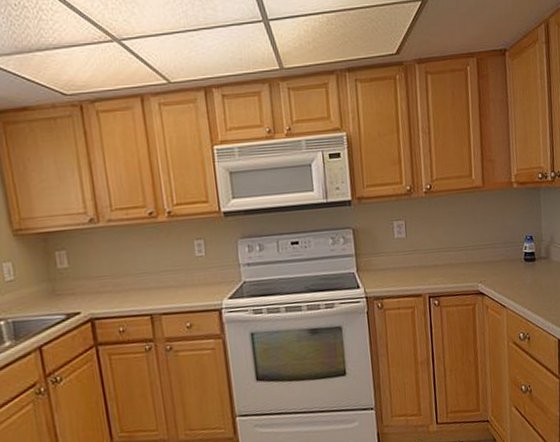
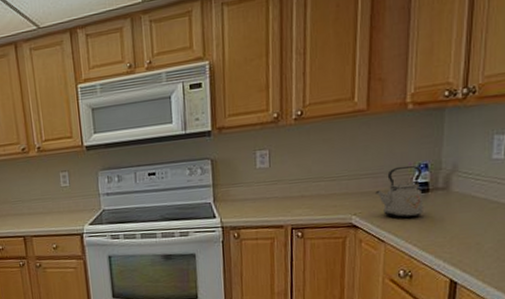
kettle: none [495,237,533,285] -> present [375,165,423,218]

